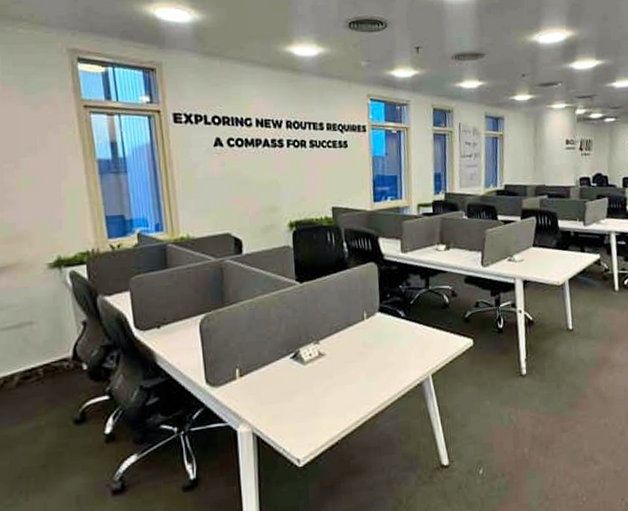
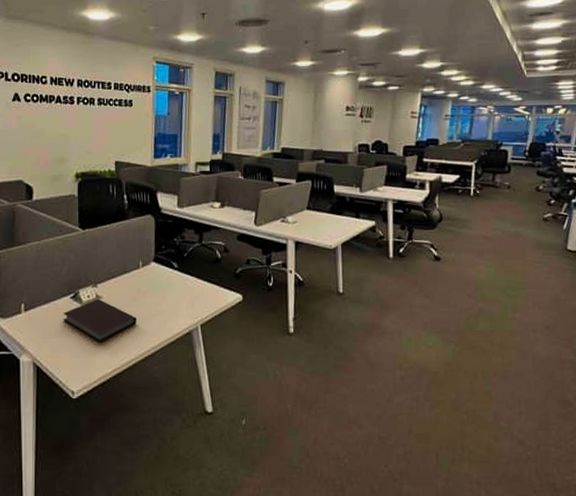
notebook: none [283,356,365,404] -> present [63,298,137,343]

